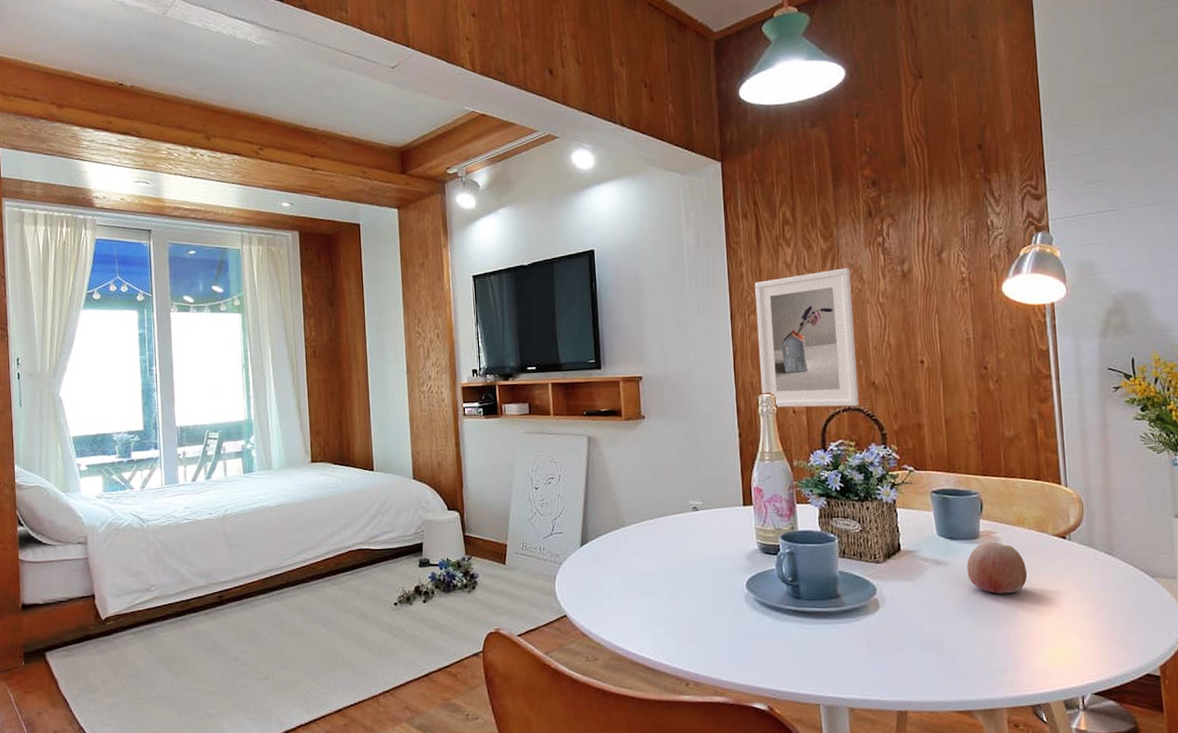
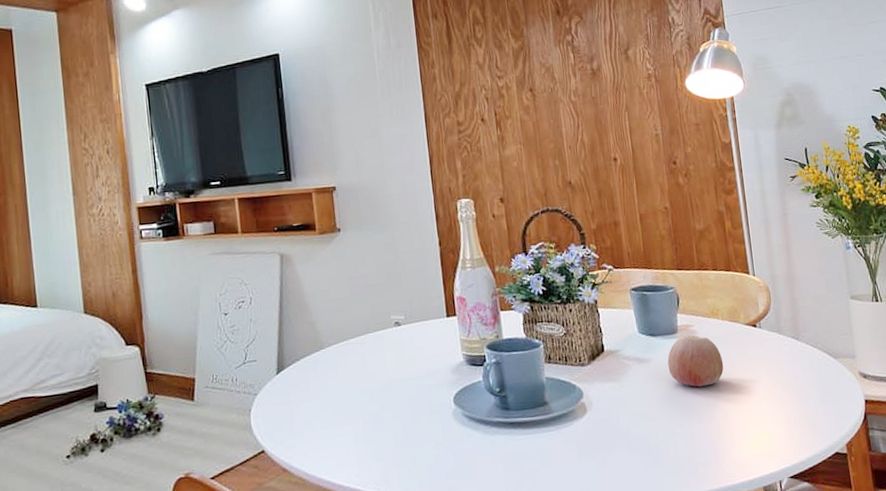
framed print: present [754,267,859,408] -> none [447,67,557,213]

